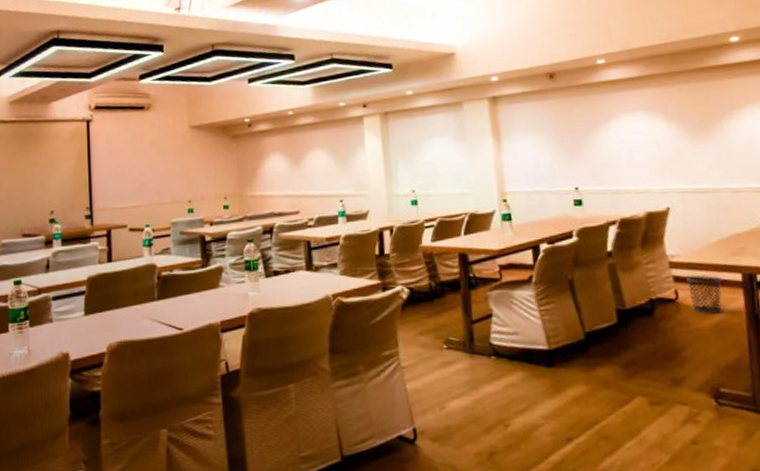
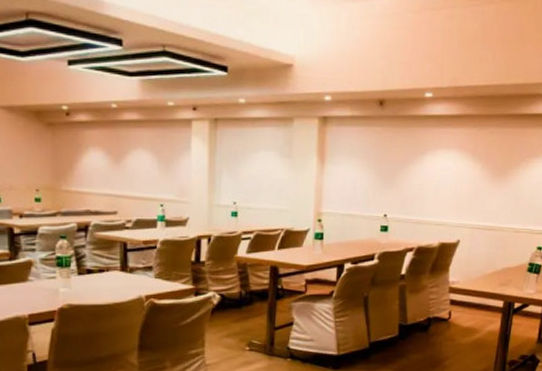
waste bin: present [686,275,723,314] -> none [459,300,488,333]

